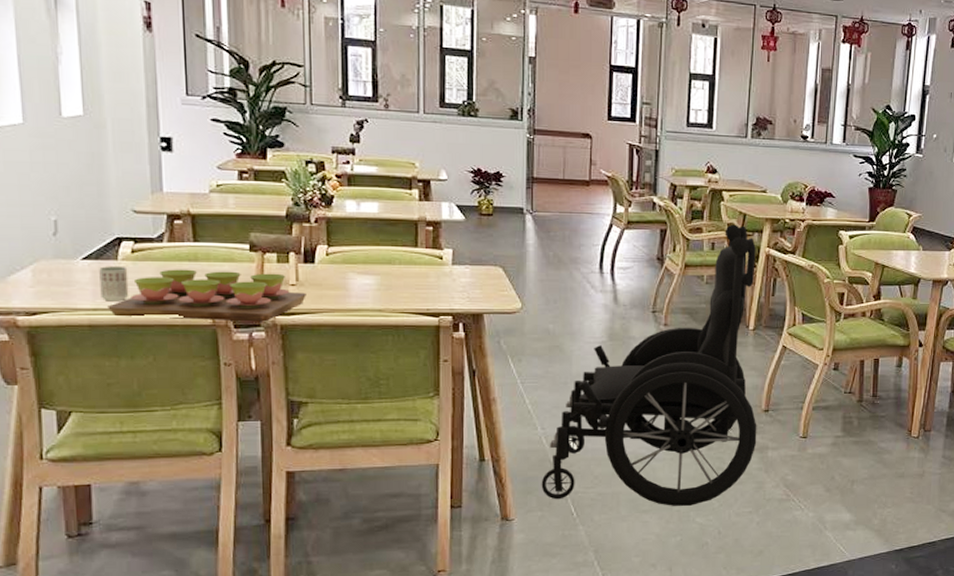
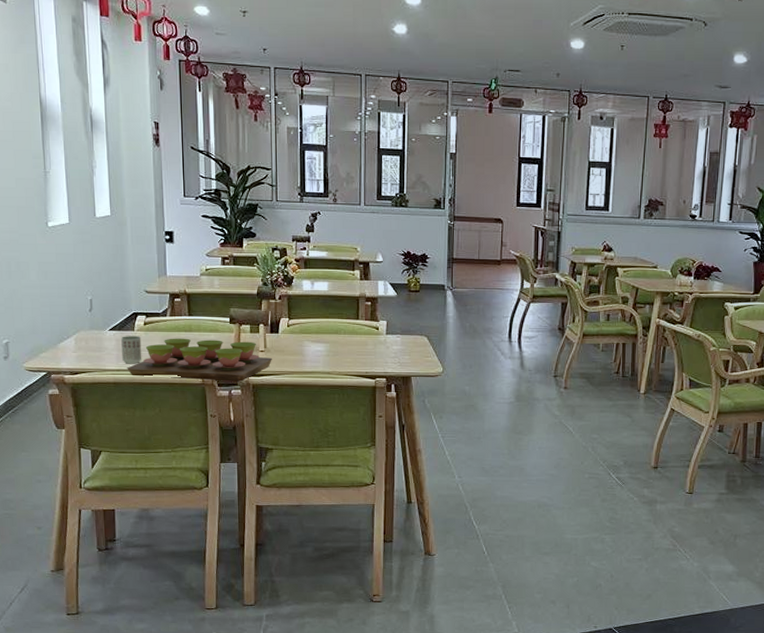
wheelchair: present [541,224,757,506] -> none [458,297,647,551]

